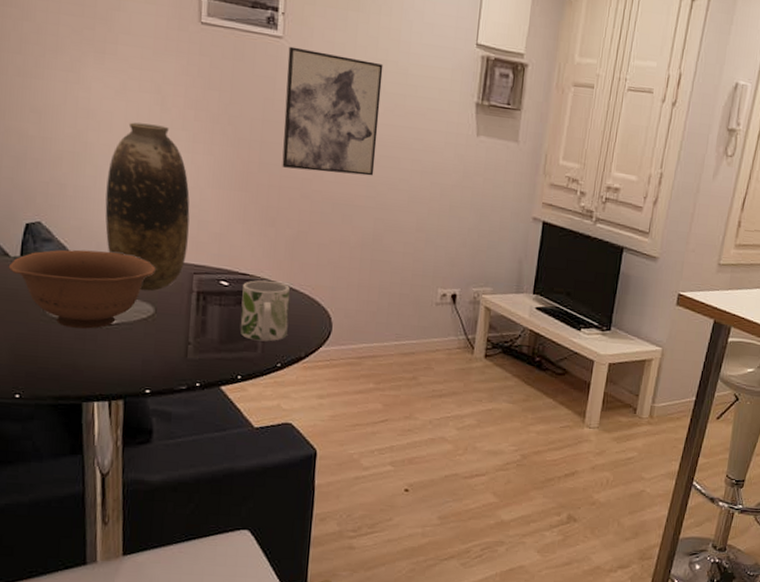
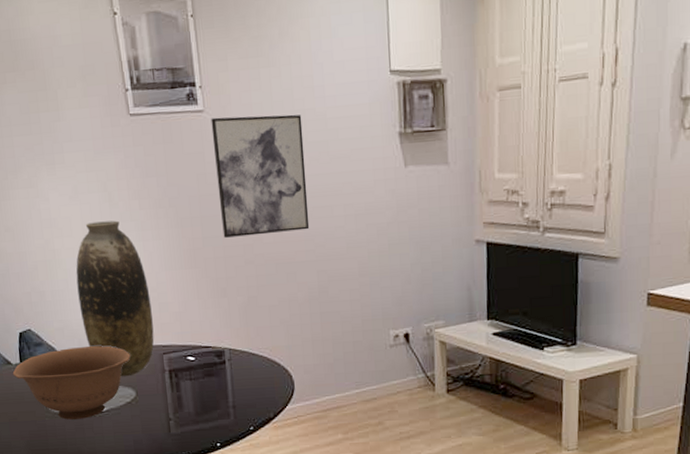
mug: present [240,280,290,342] -> none [207,349,255,408]

